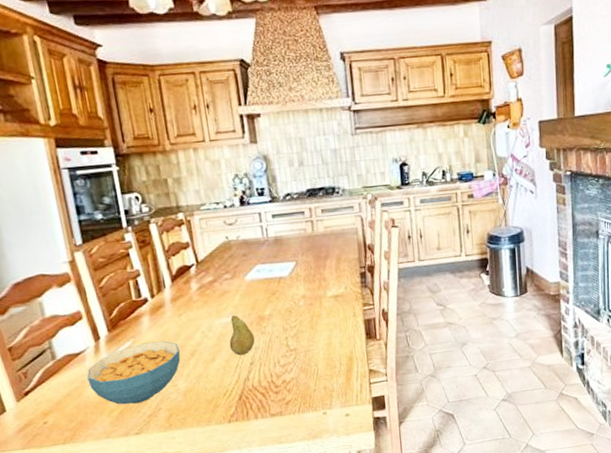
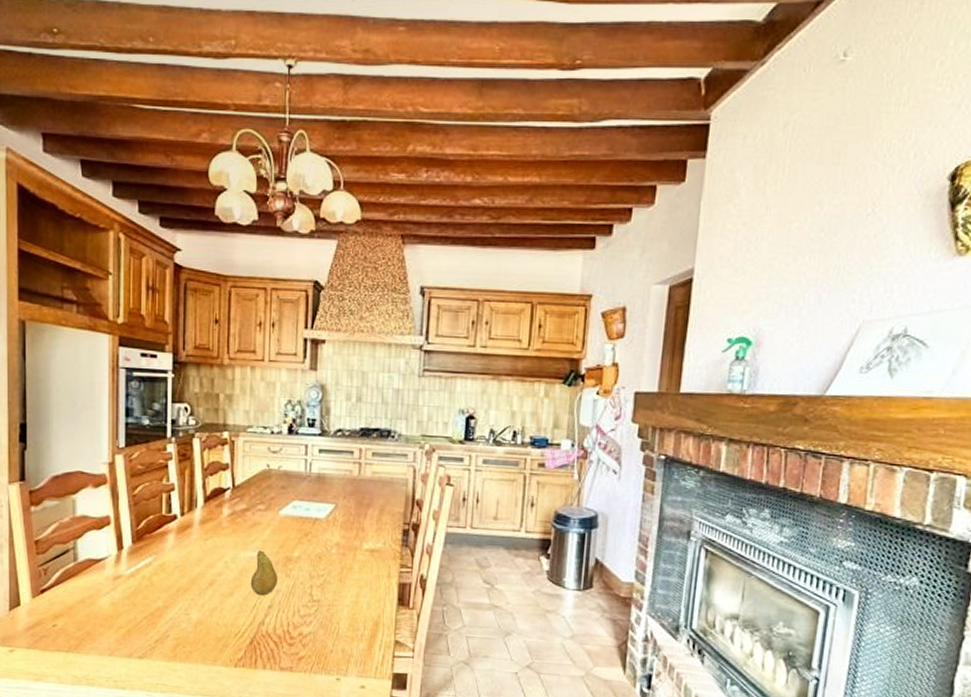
cereal bowl: present [87,340,181,405] -> none [103,562,199,625]

